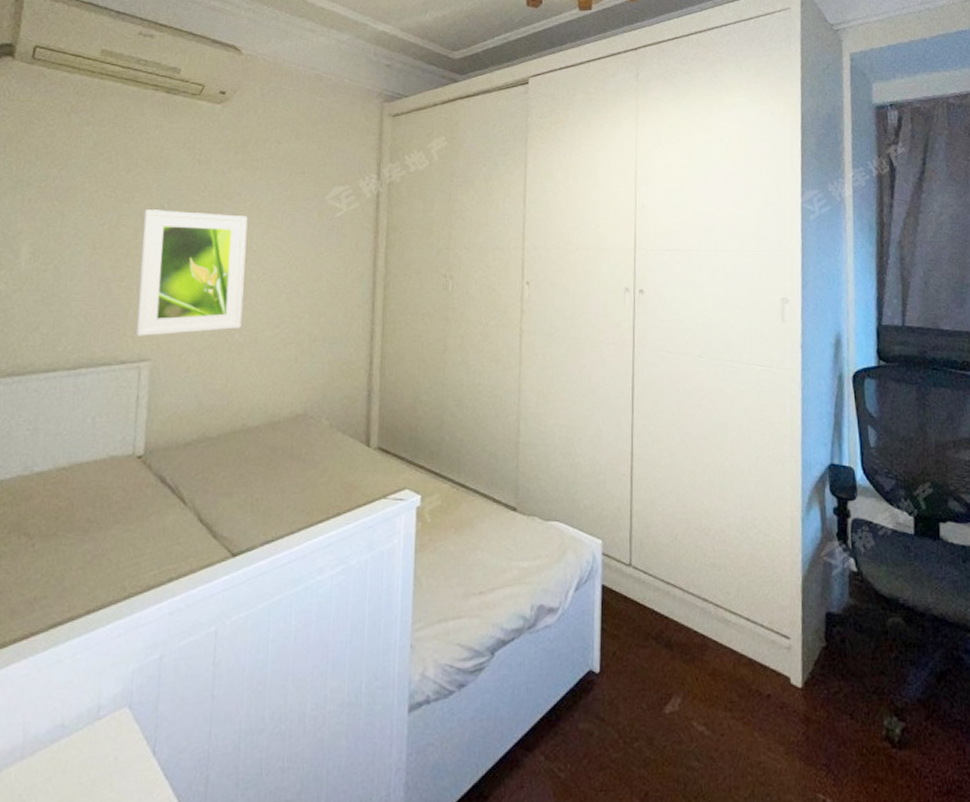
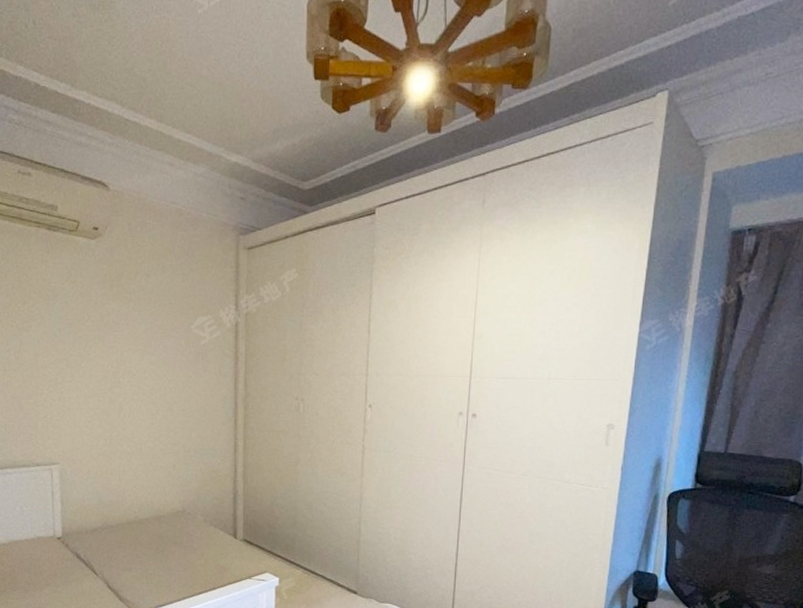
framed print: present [136,209,248,336] -> none [40,337,128,444]

